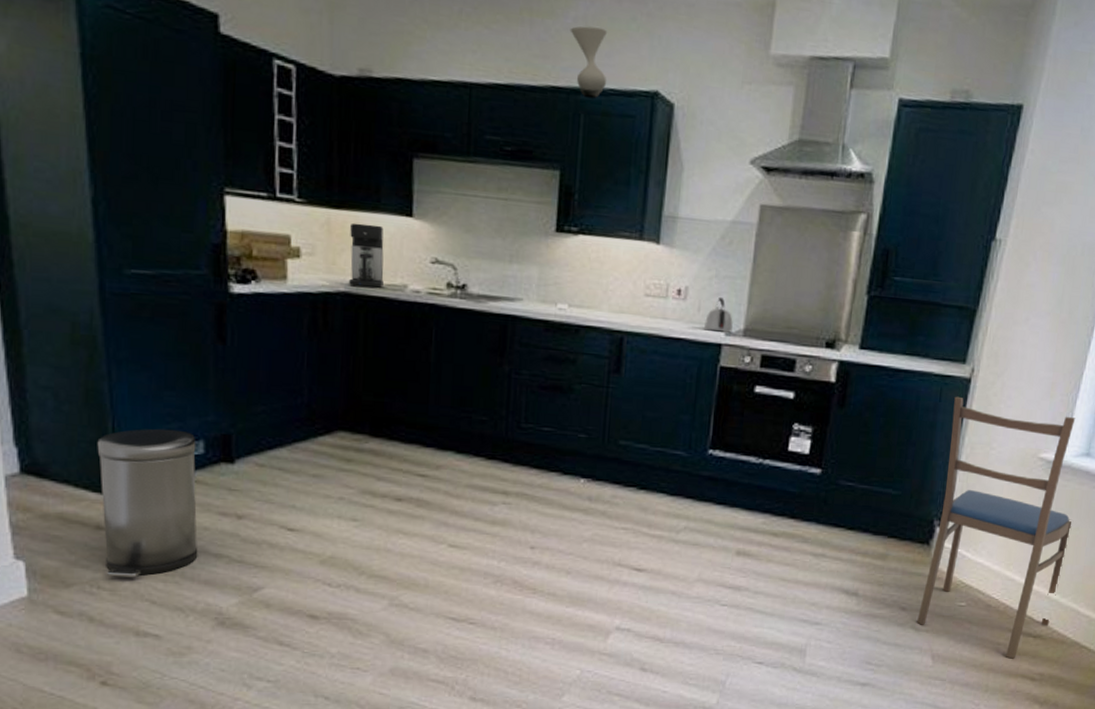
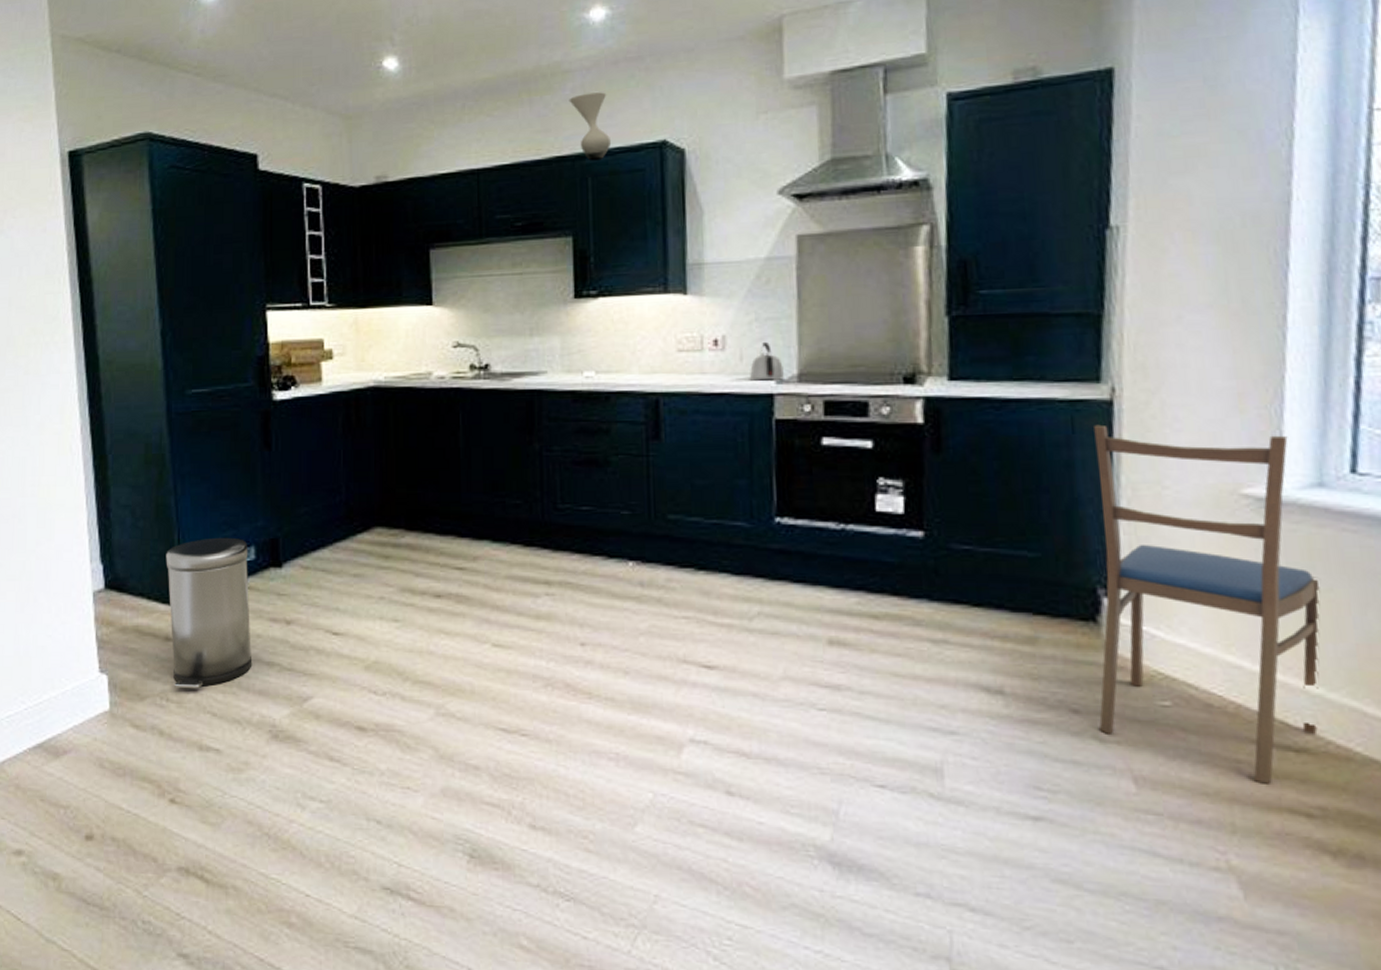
coffee maker: present [349,223,384,289] -> none [376,318,409,381]

